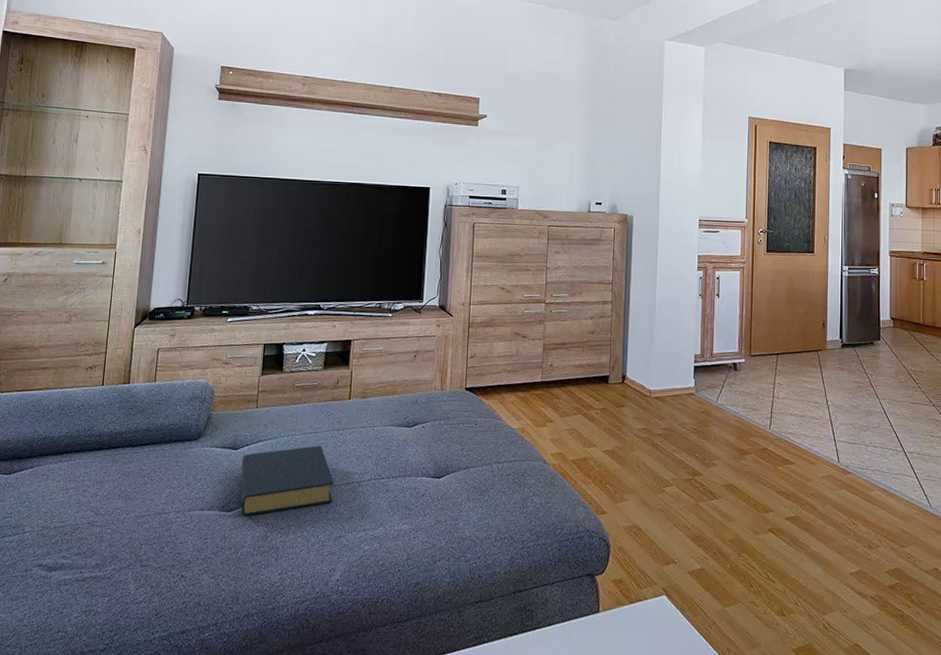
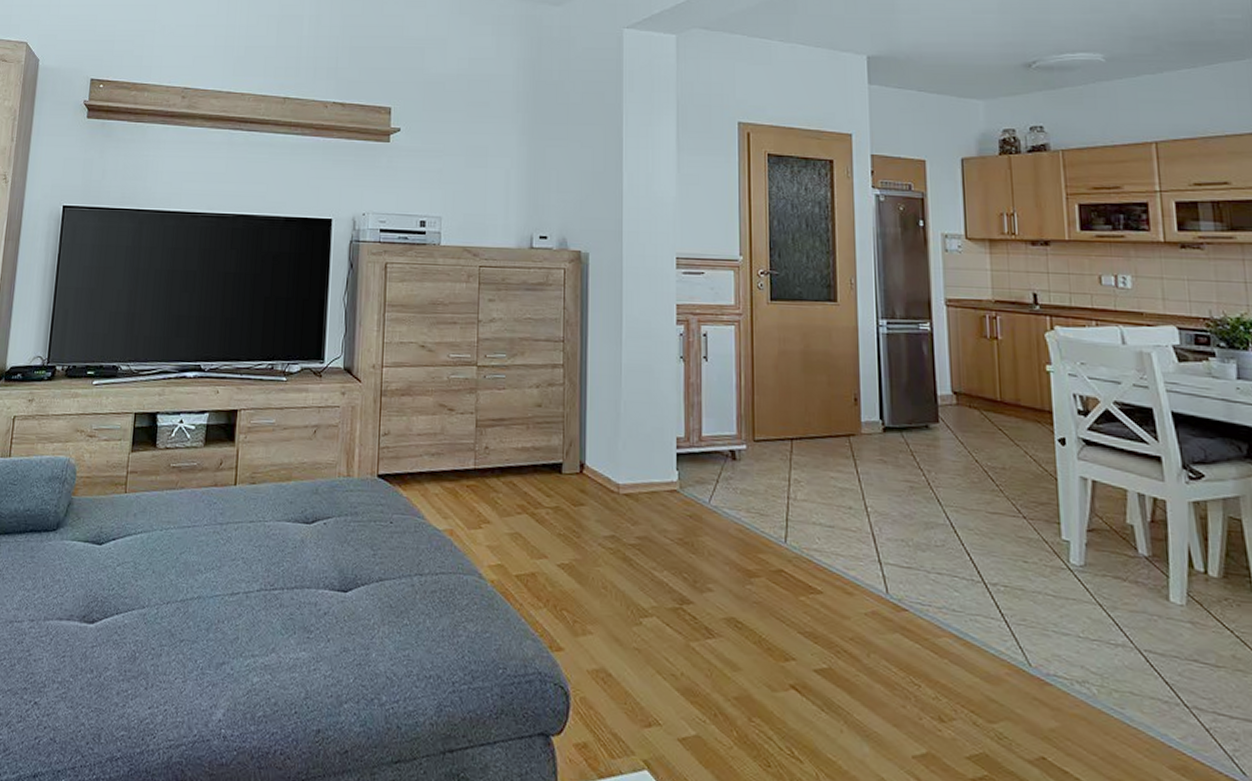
hardback book: present [241,445,335,516] -> none [105,542,217,630]

